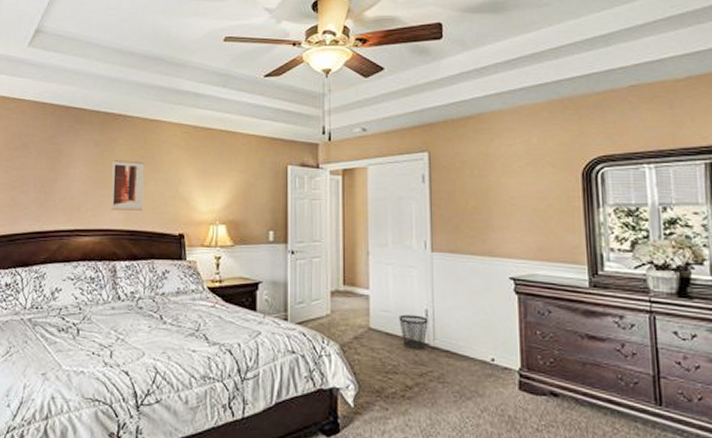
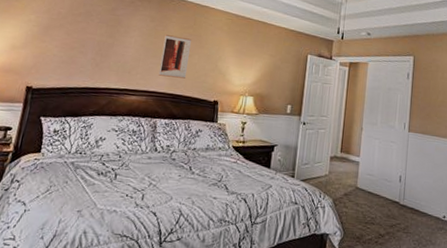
wastebasket: present [399,314,428,349] -> none [379,178,401,206]

